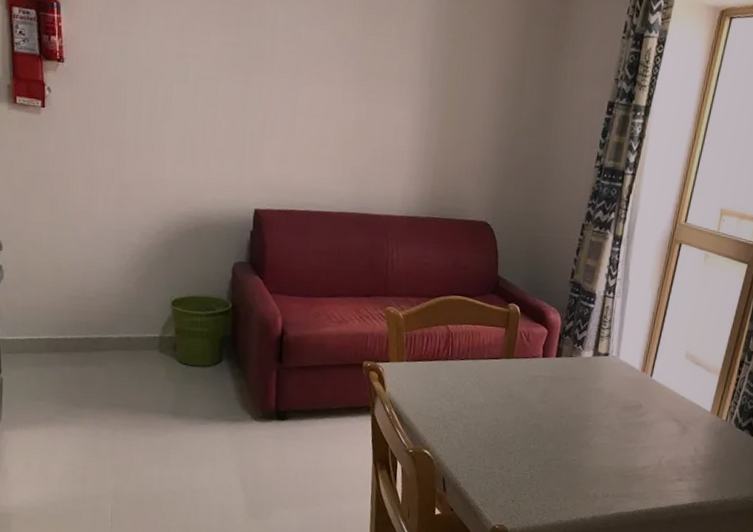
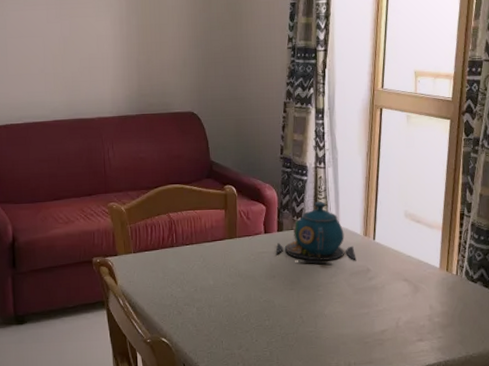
teapot: none [552,331,631,396] -> present [276,201,356,265]

